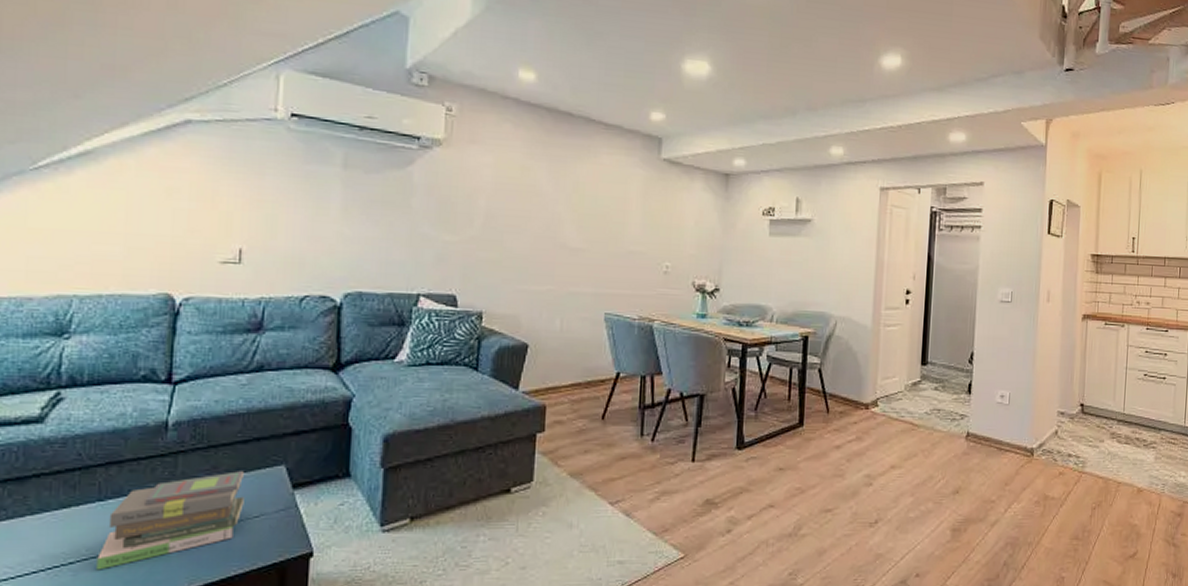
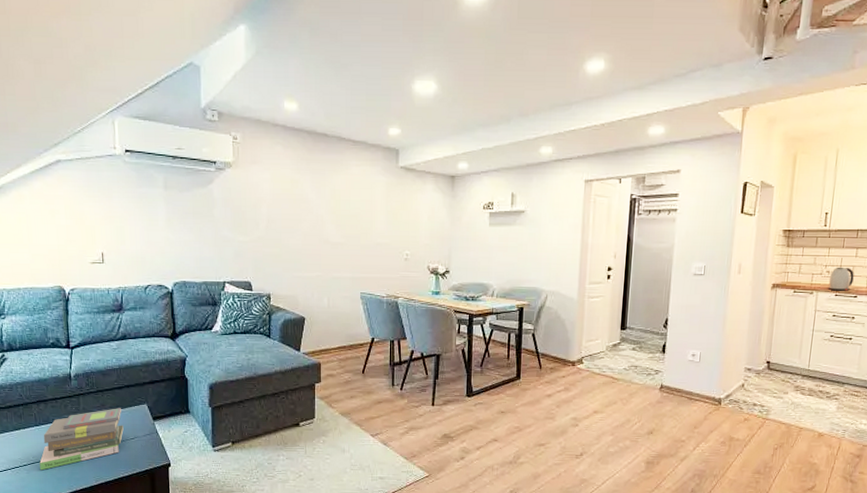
kettle: none [1139,297,1164,325] -> present [828,267,854,291]

